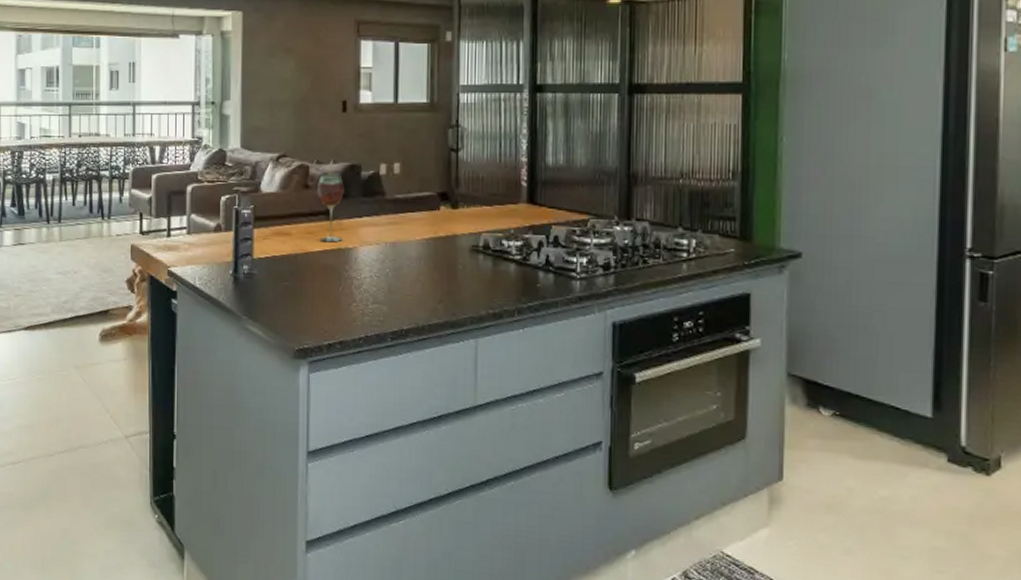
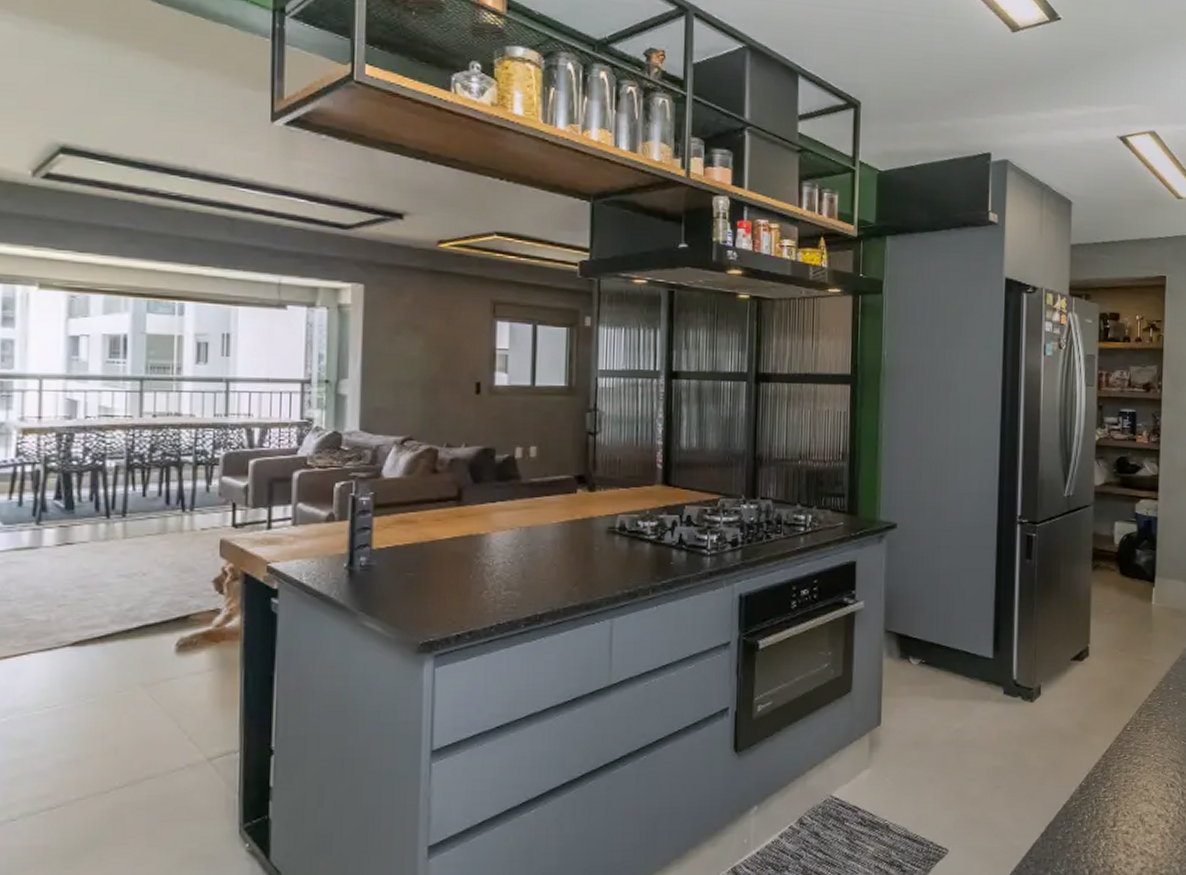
wineglass: present [317,171,344,243] -> none [447,455,476,529]

